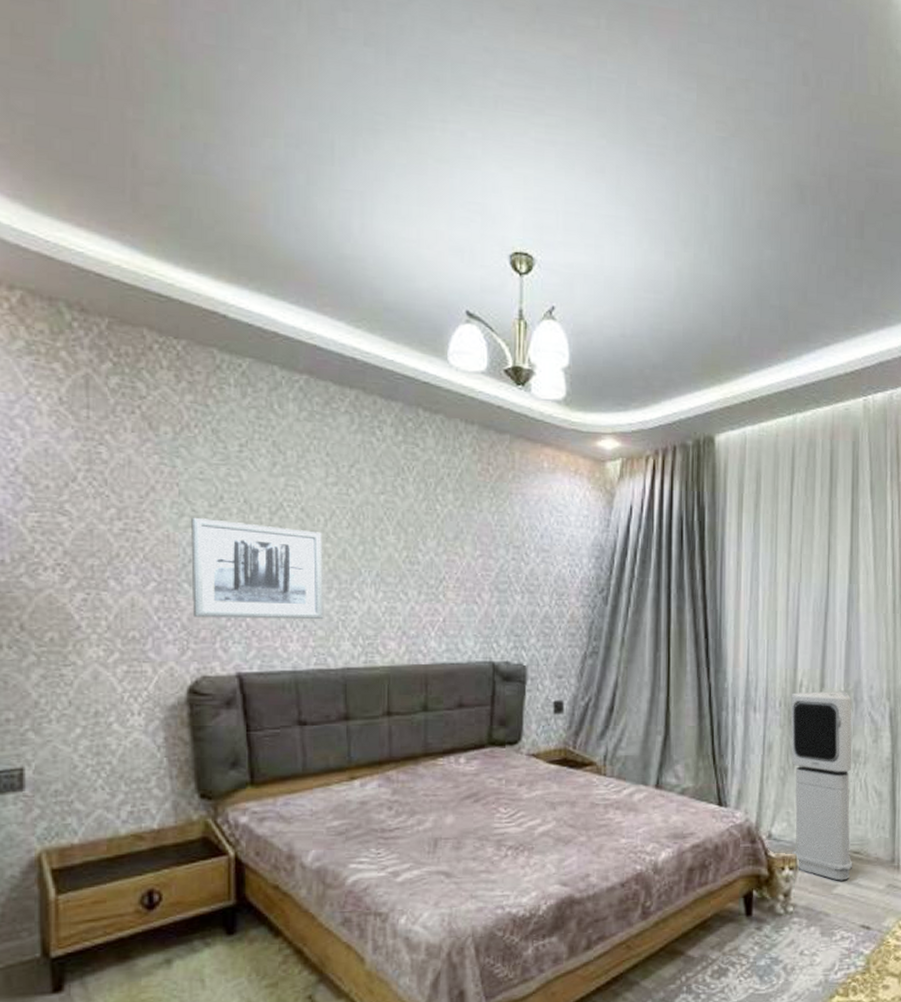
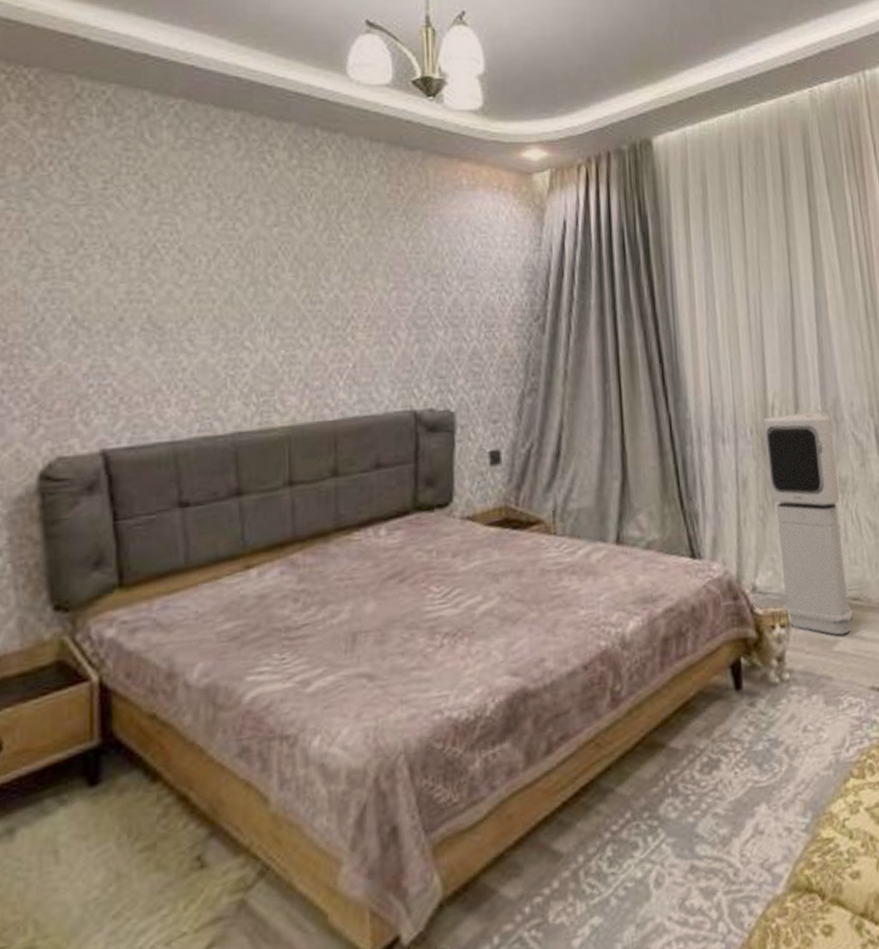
wall art: present [191,517,324,620] -> none [44,268,209,387]

